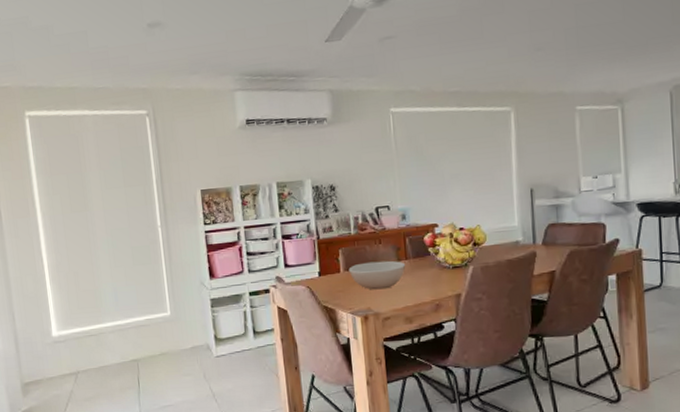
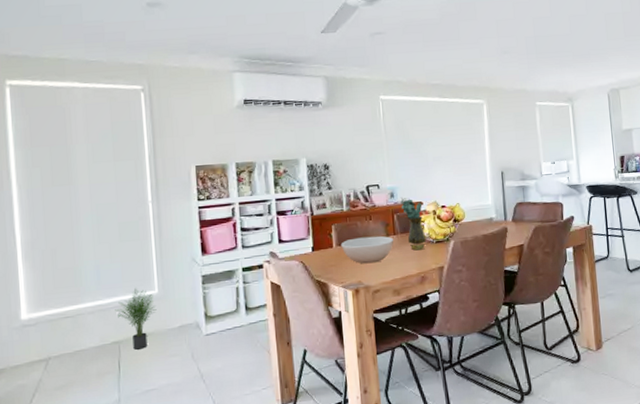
potted plant: none [132,310,169,368] -> present [115,288,156,350]
vase: none [413,219,442,277] -> present [400,197,427,251]

